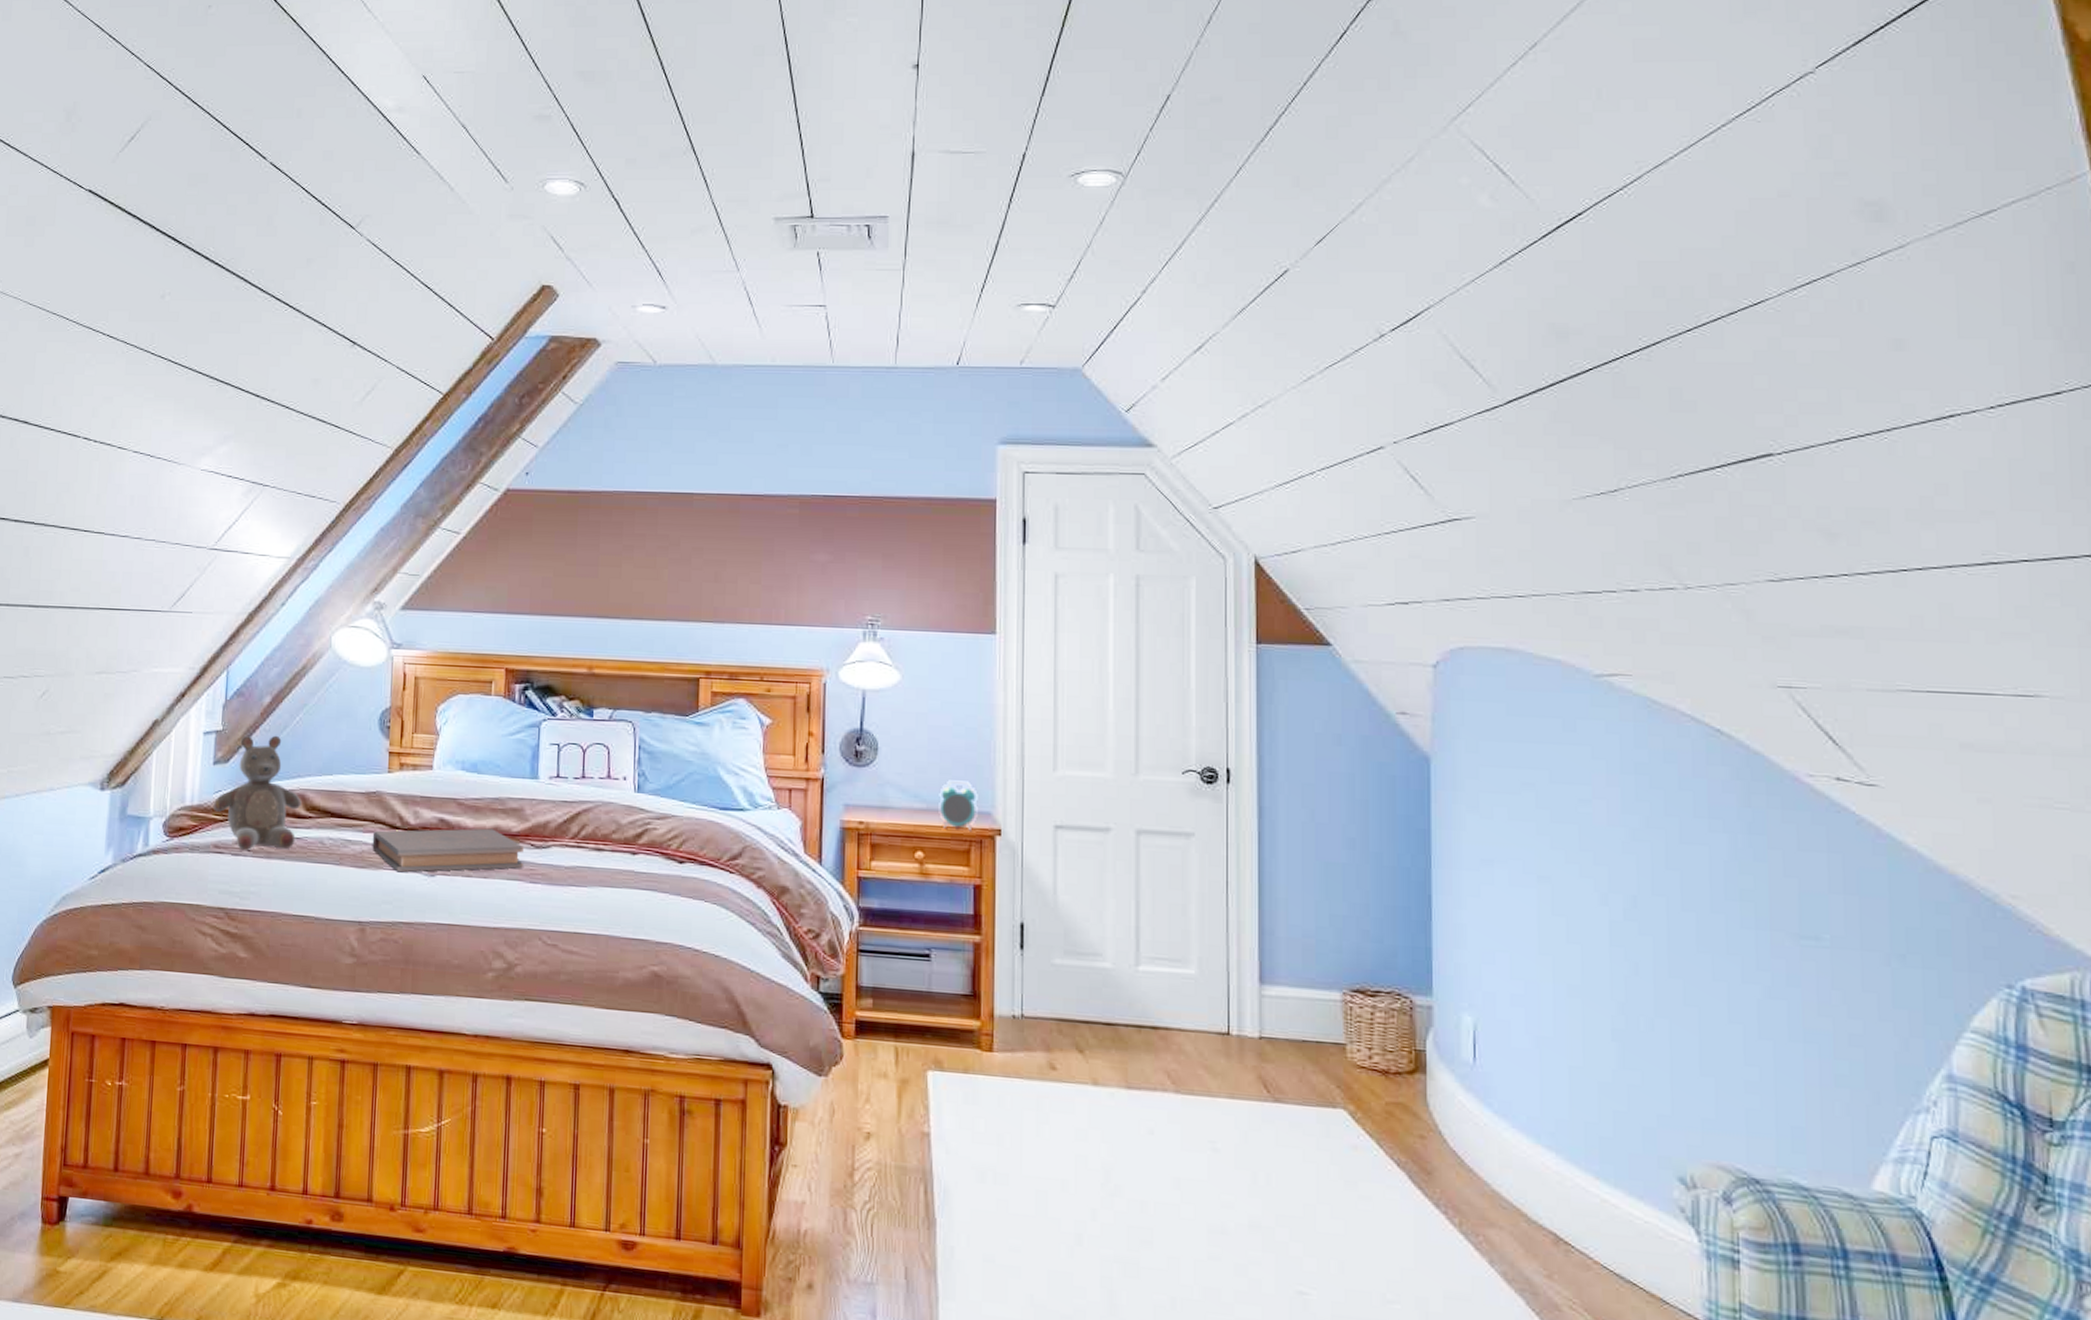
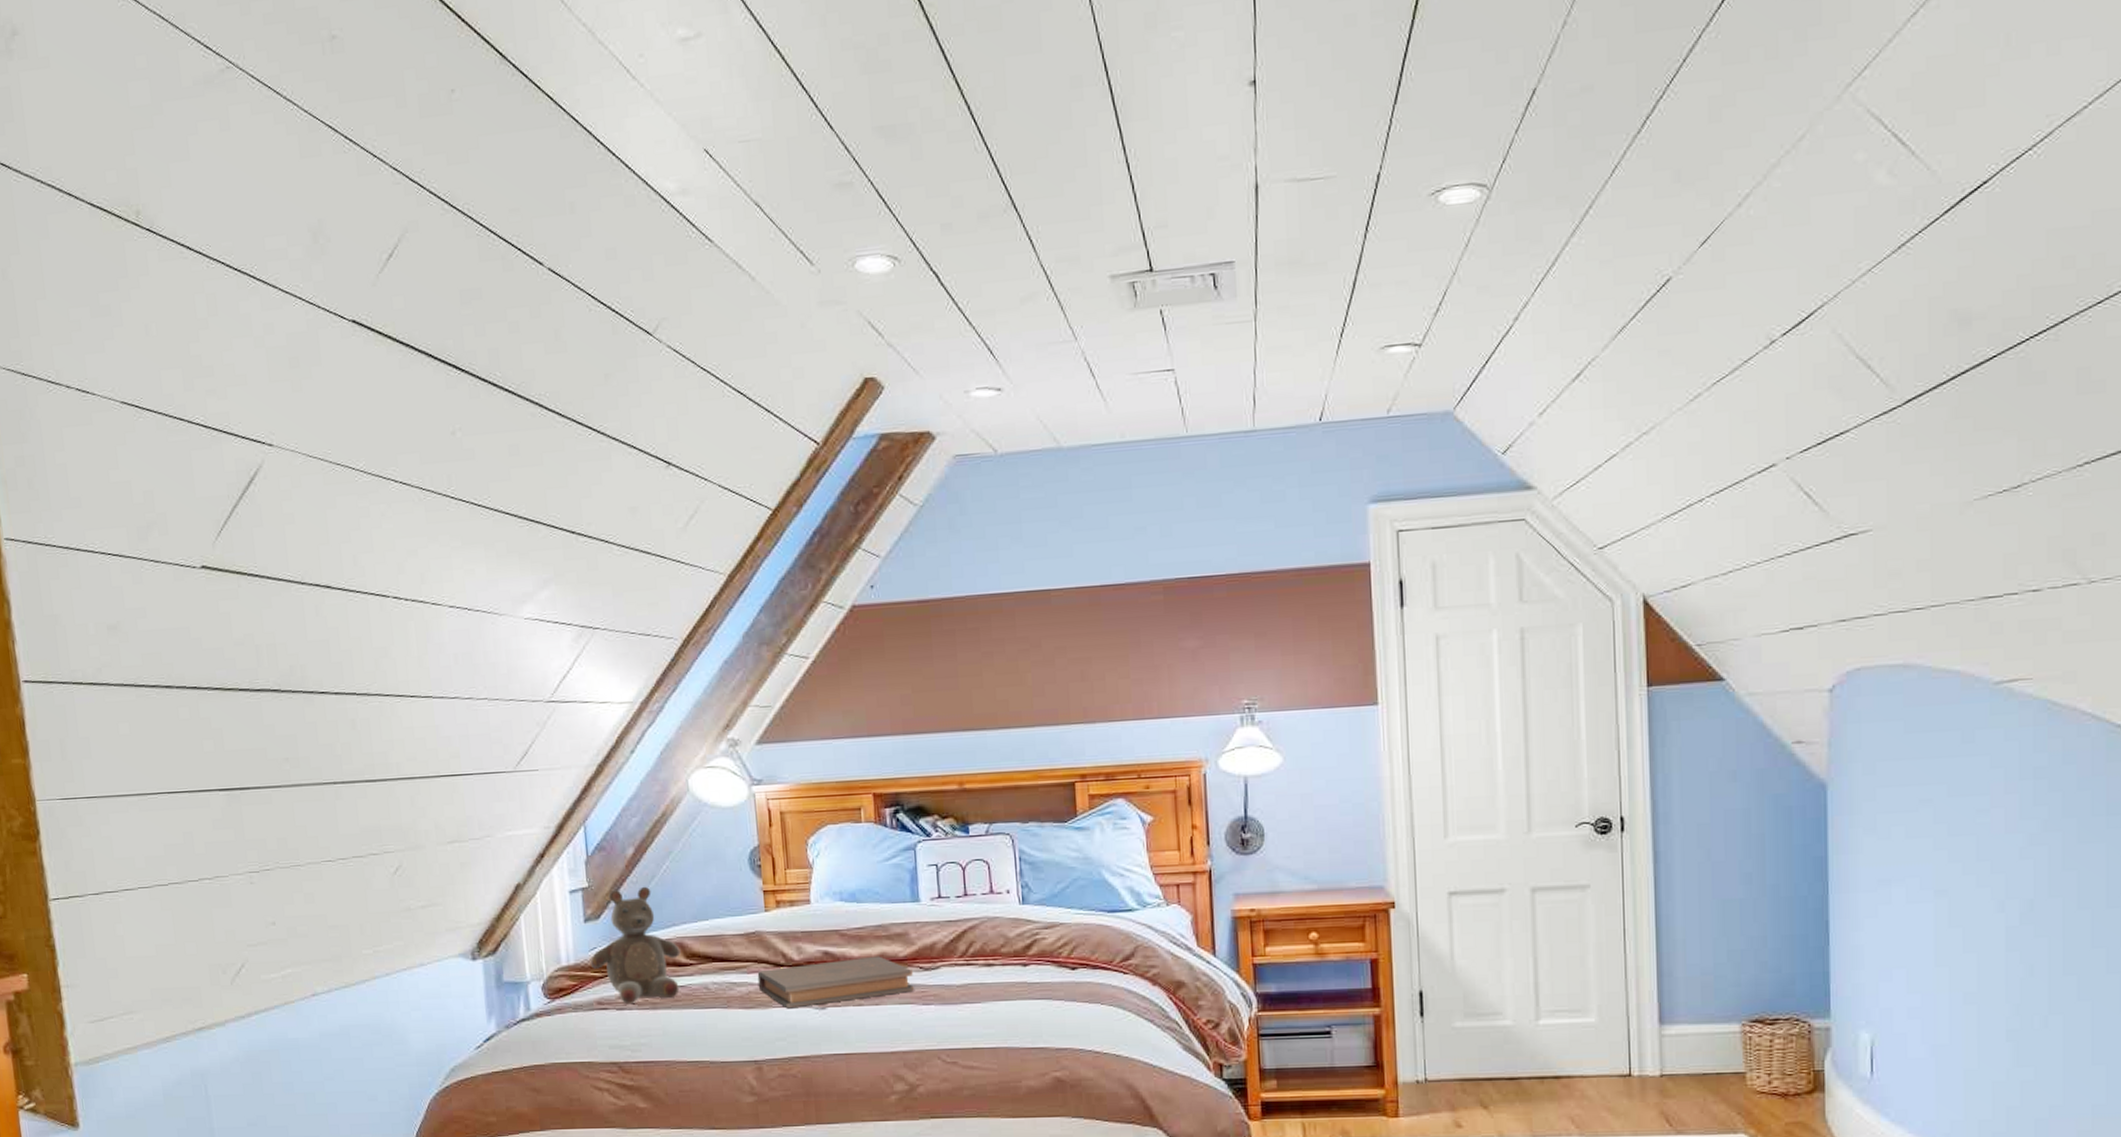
alarm clock: present [940,780,976,831] -> none [1331,858,1369,908]

